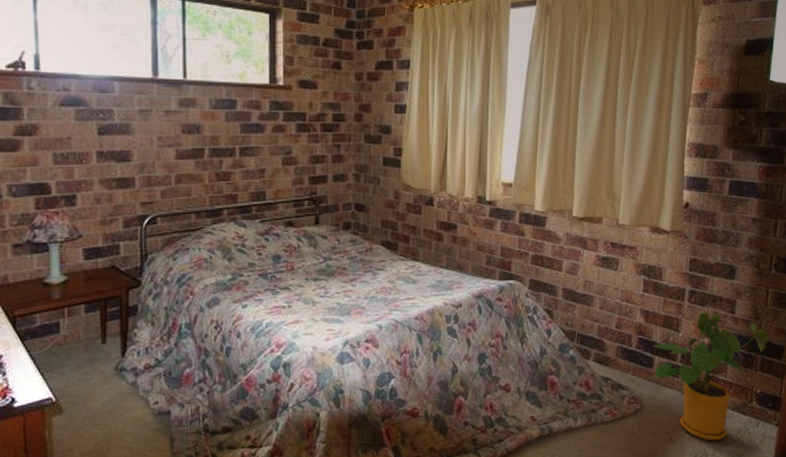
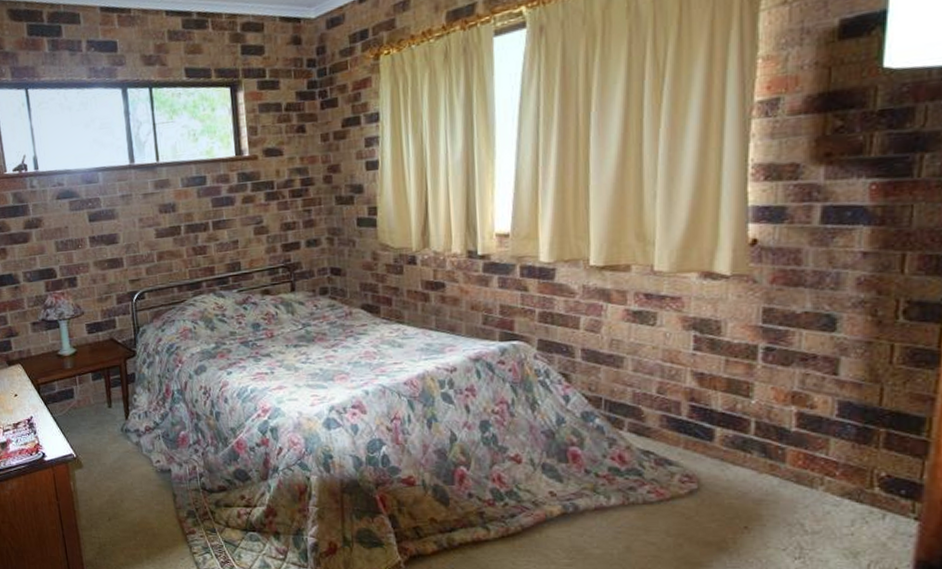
house plant: present [653,312,769,441] -> none [712,374,898,533]

